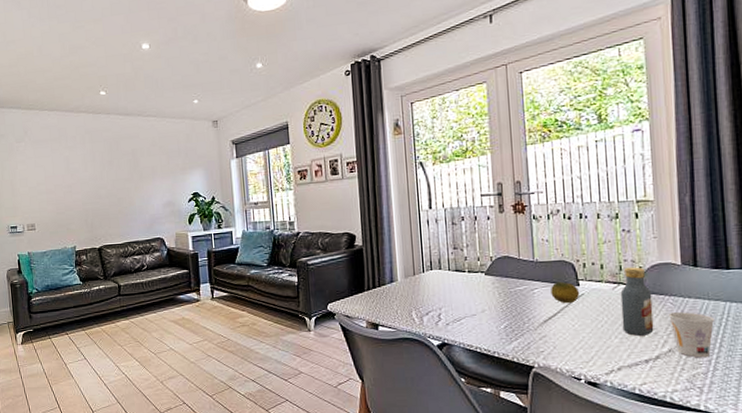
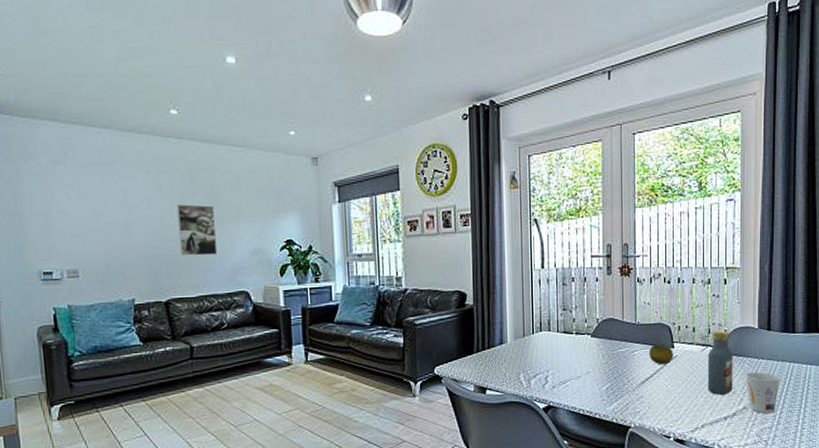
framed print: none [106,167,138,210] -> present [176,204,218,256]

